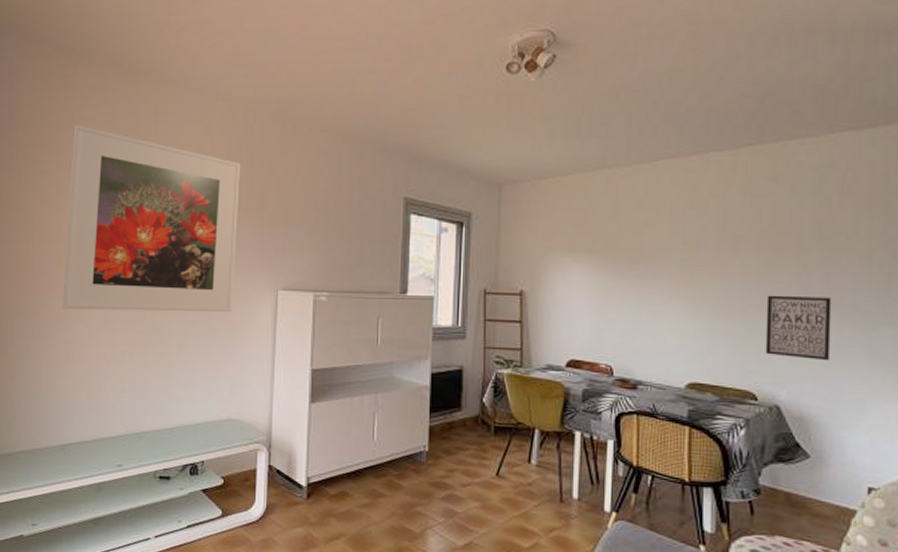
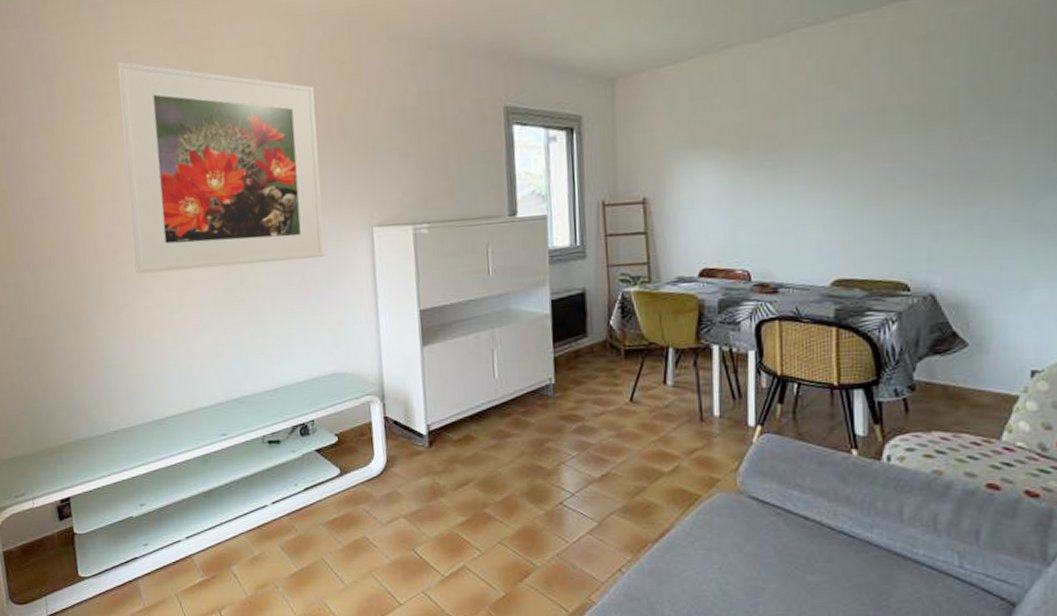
wall art: present [765,295,832,361] -> none [918,168,991,240]

